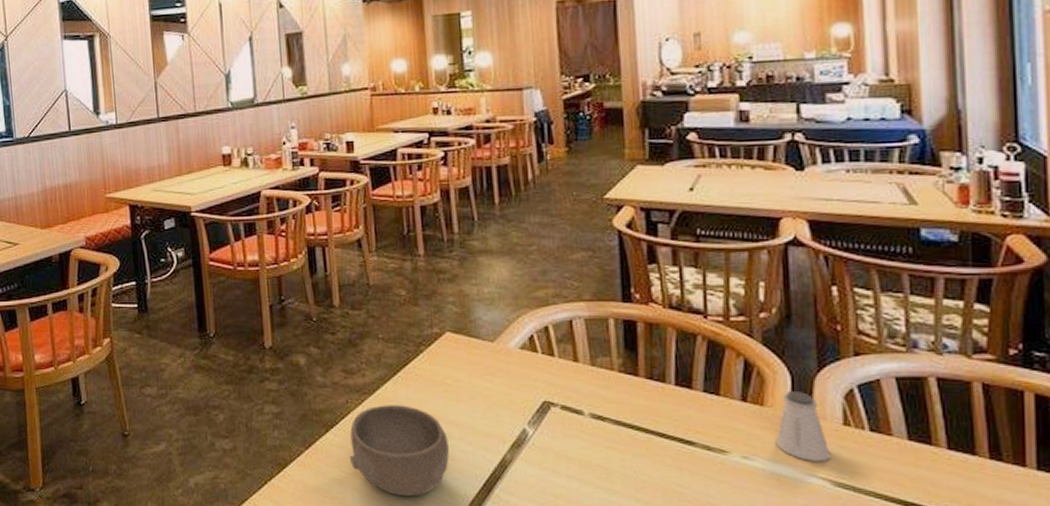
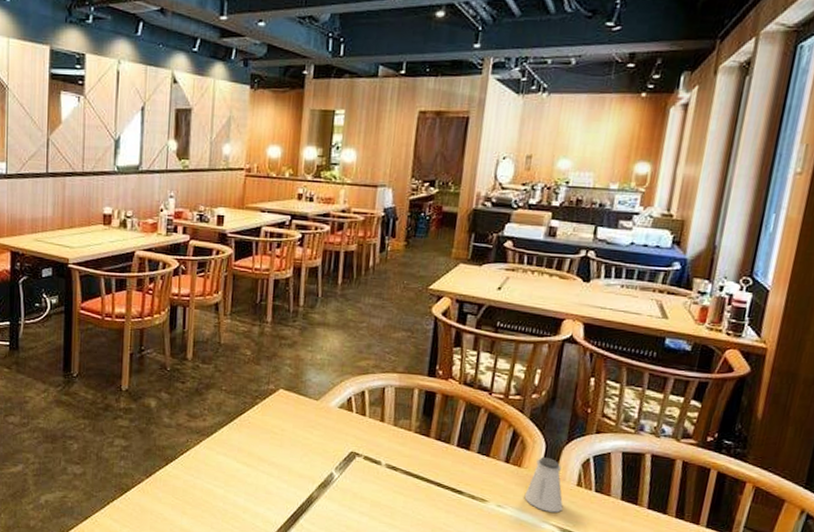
bowl: present [349,405,449,497] -> none [183,445,268,522]

